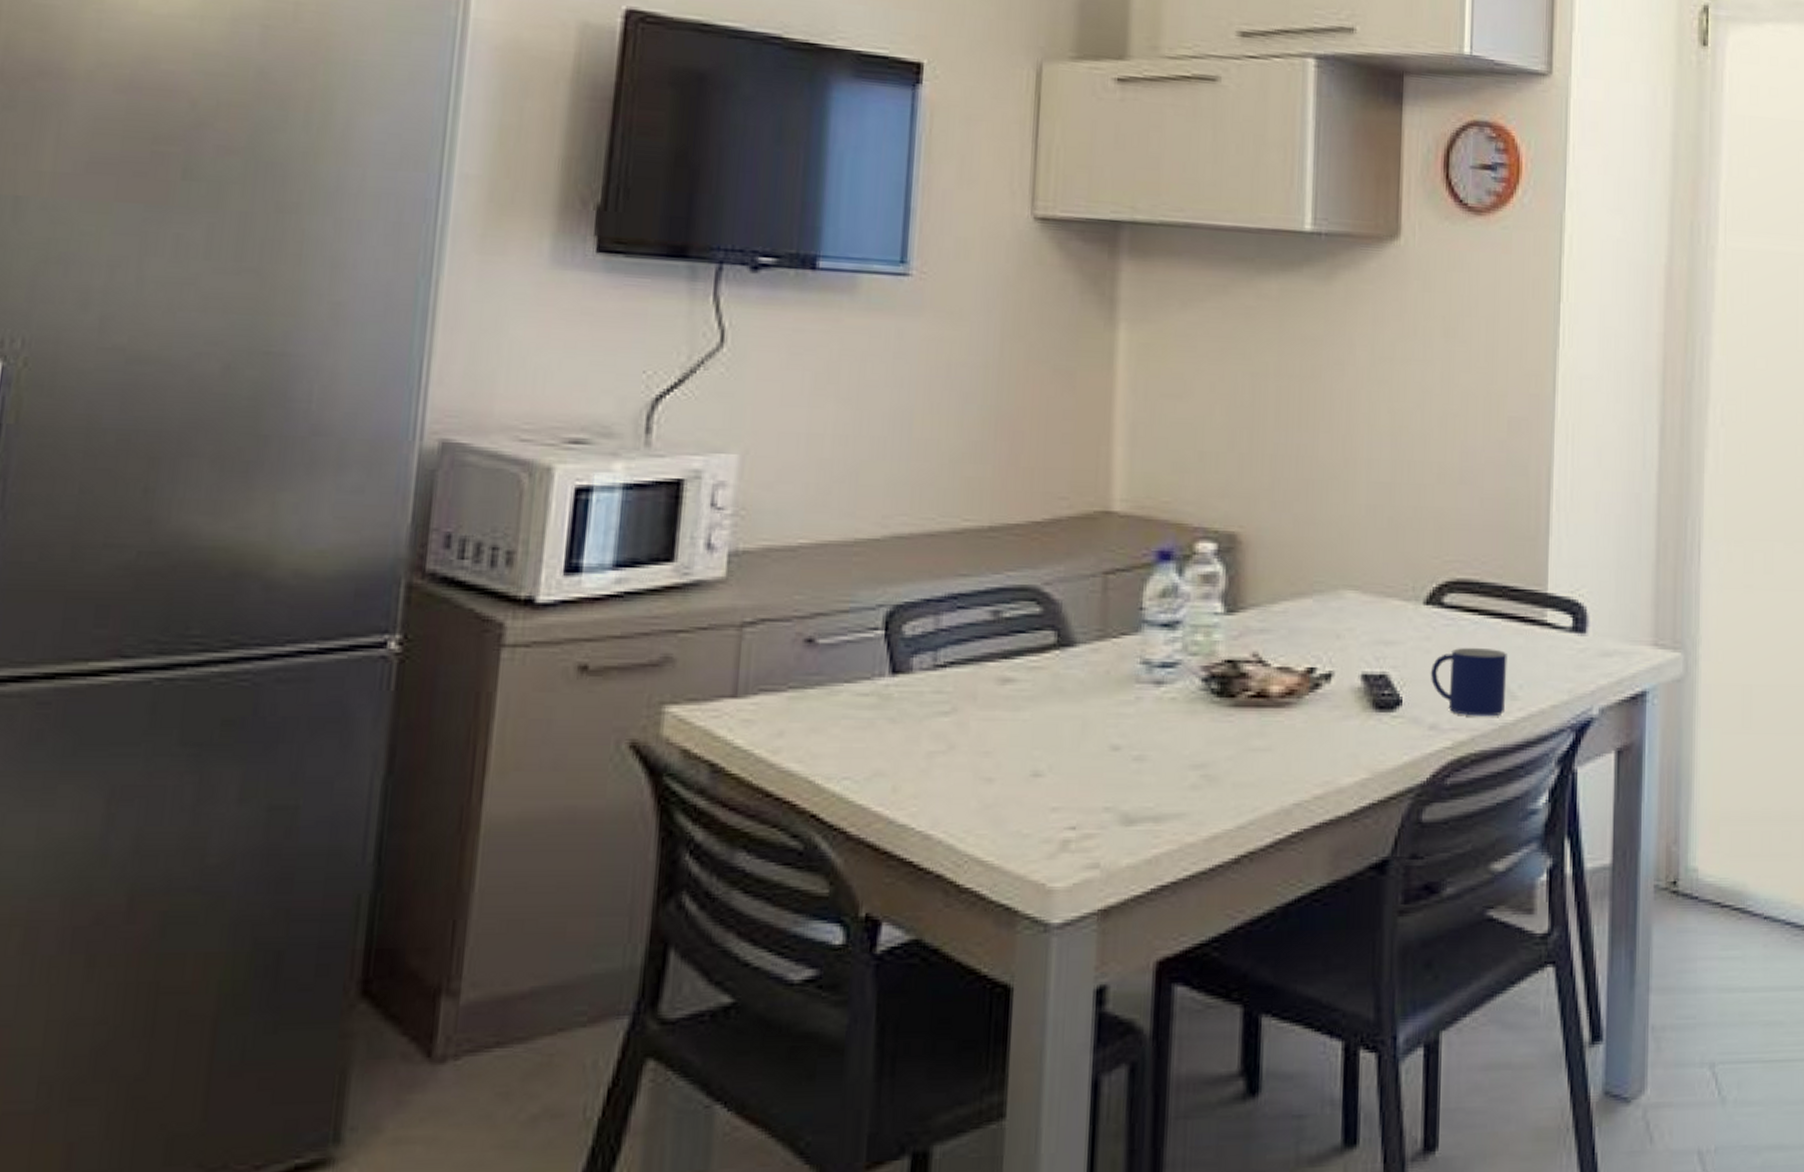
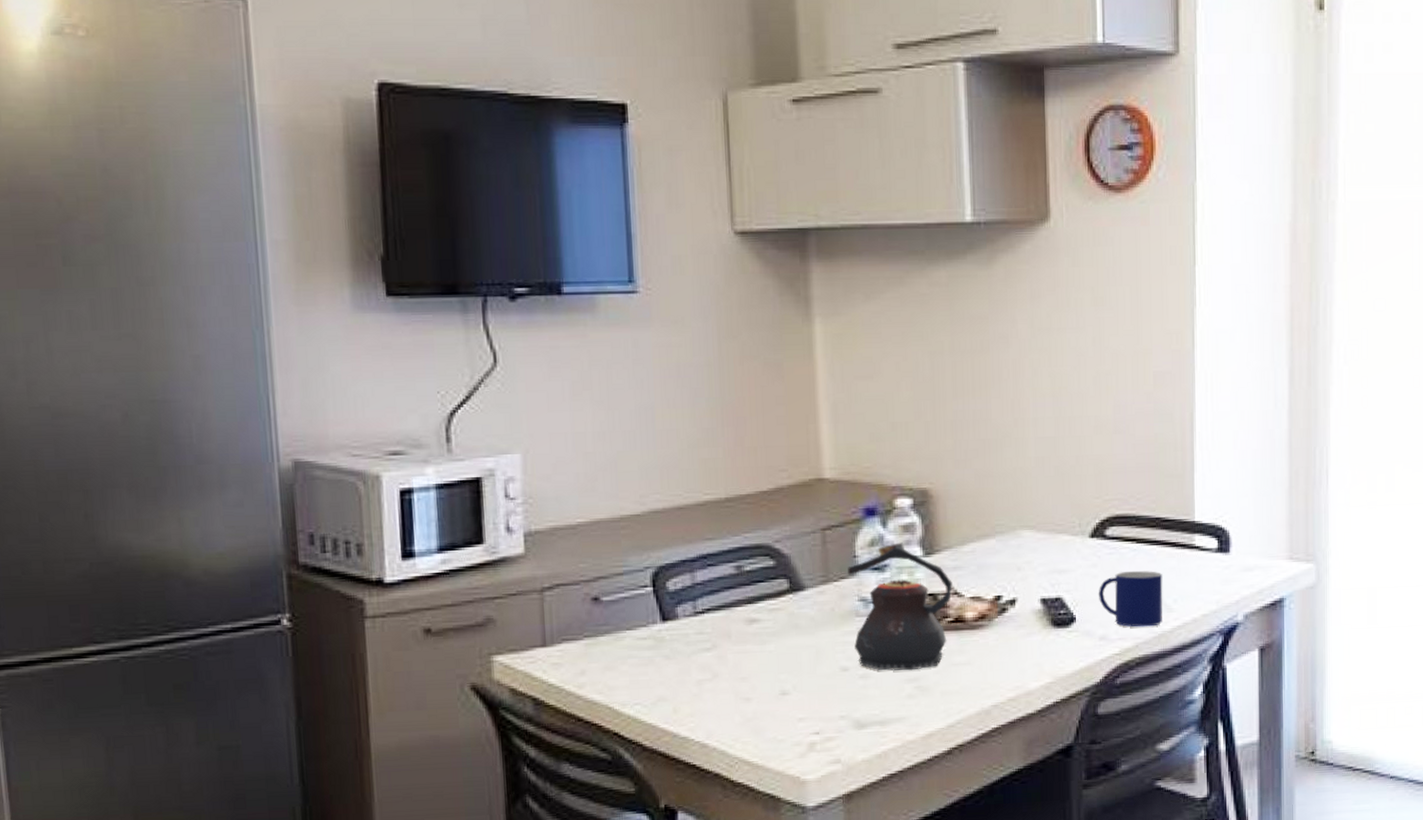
teapot: none [1130,595,1257,755] -> present [848,542,953,671]

